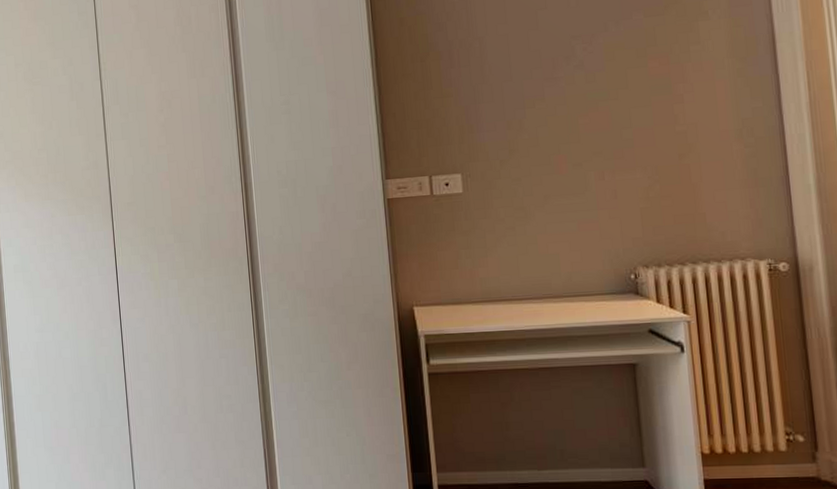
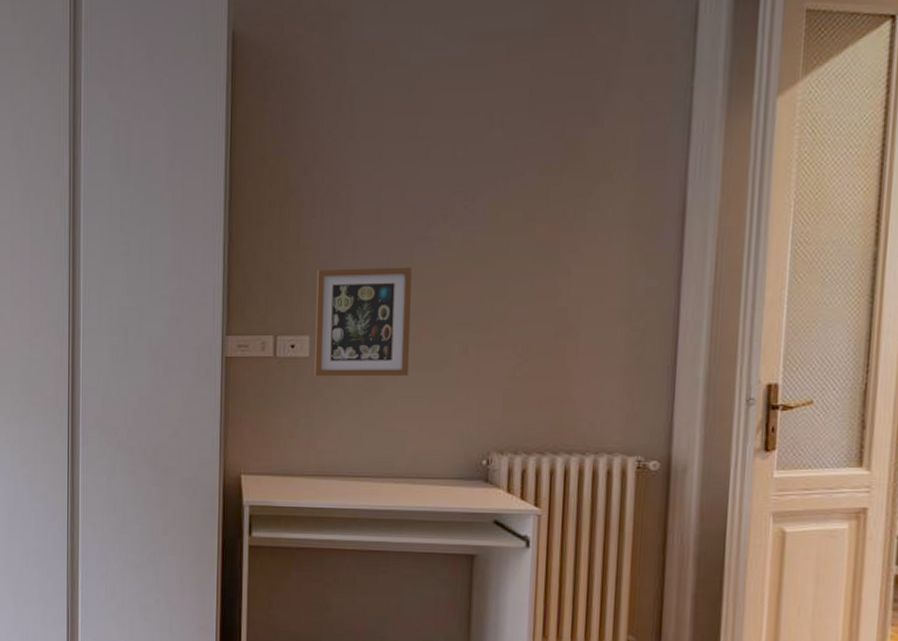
picture frame: none [461,105,555,211] -> present [314,266,413,377]

